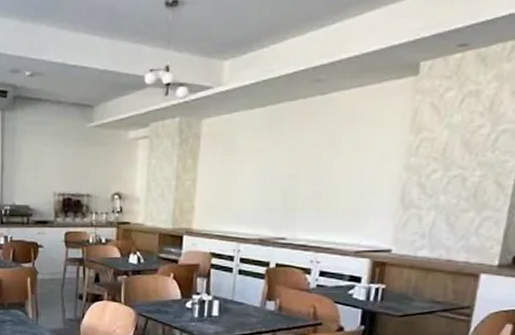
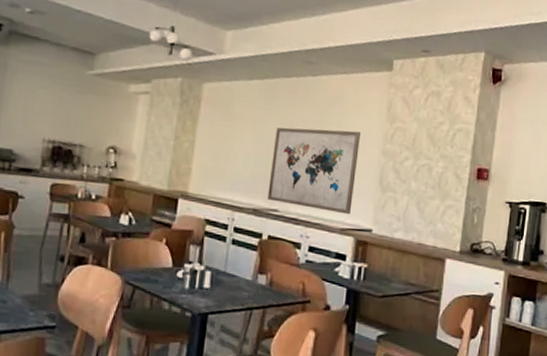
wall art: none [274,148,378,237] -> present [267,127,360,215]

